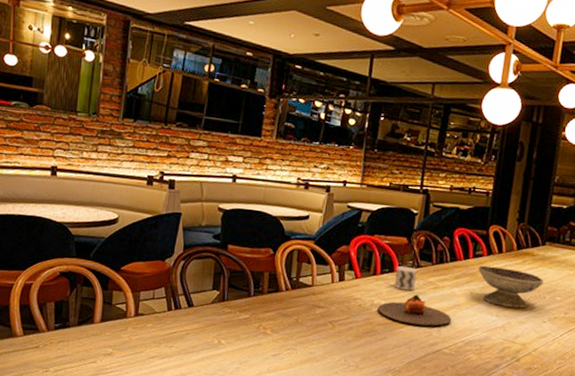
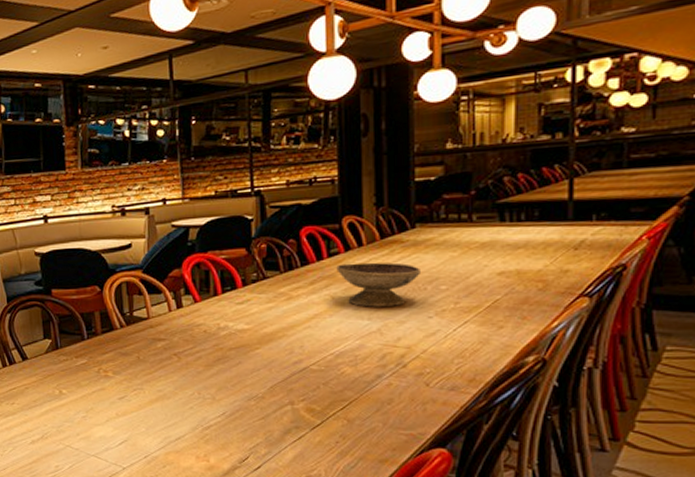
plate: present [377,294,452,327] -> none [226,309,315,344]
cup: present [394,266,417,291] -> none [238,280,264,308]

